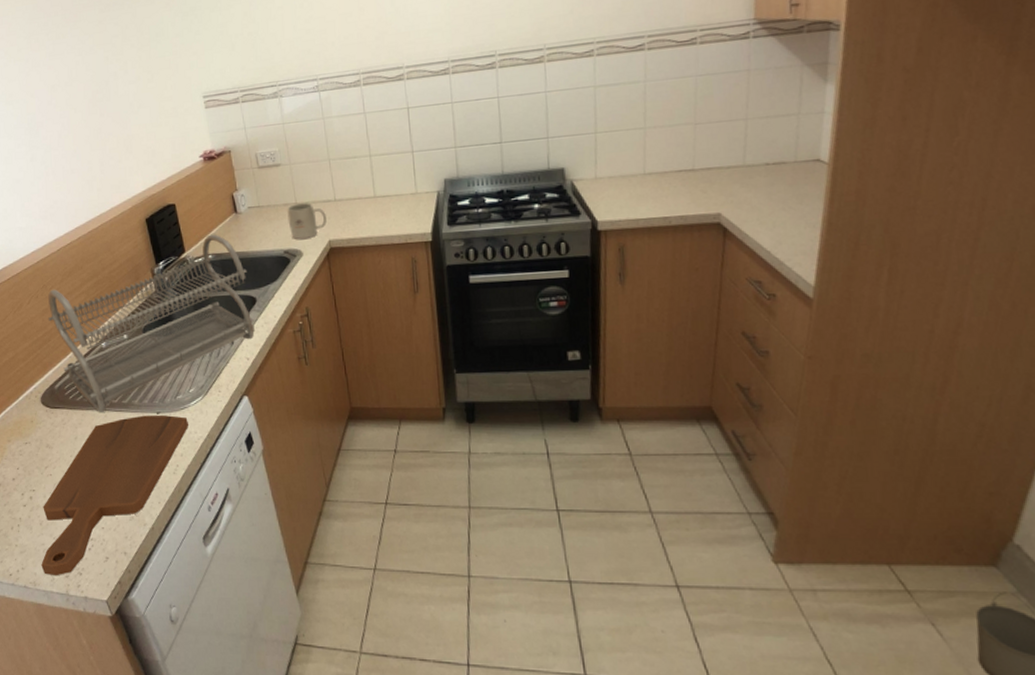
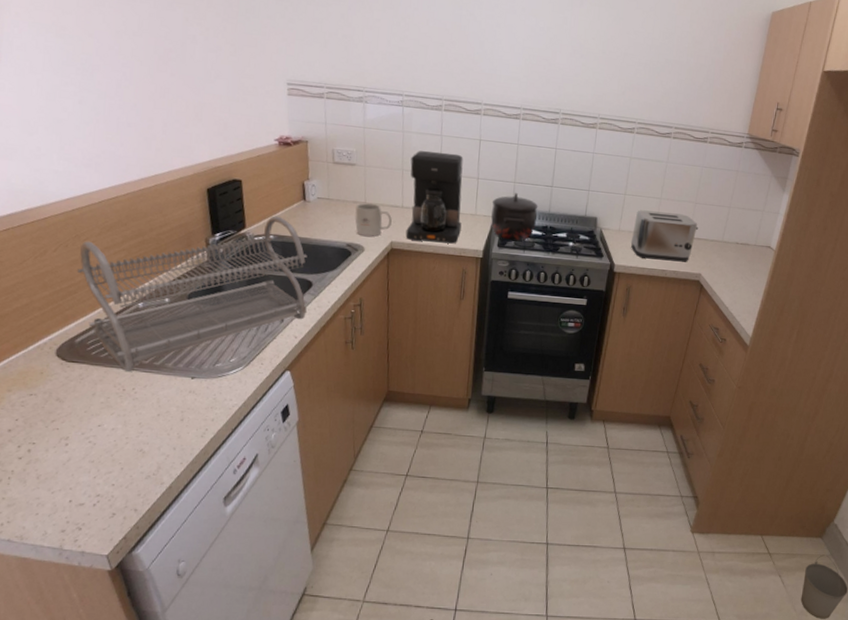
cutting board: present [41,414,189,576] -> none [32,378,225,531]
coffee maker: none [336,129,403,235] -> present [405,150,463,244]
cooking pot: none [432,159,489,216] -> present [491,193,538,241]
toaster: none [613,141,706,207] -> present [630,210,699,262]

